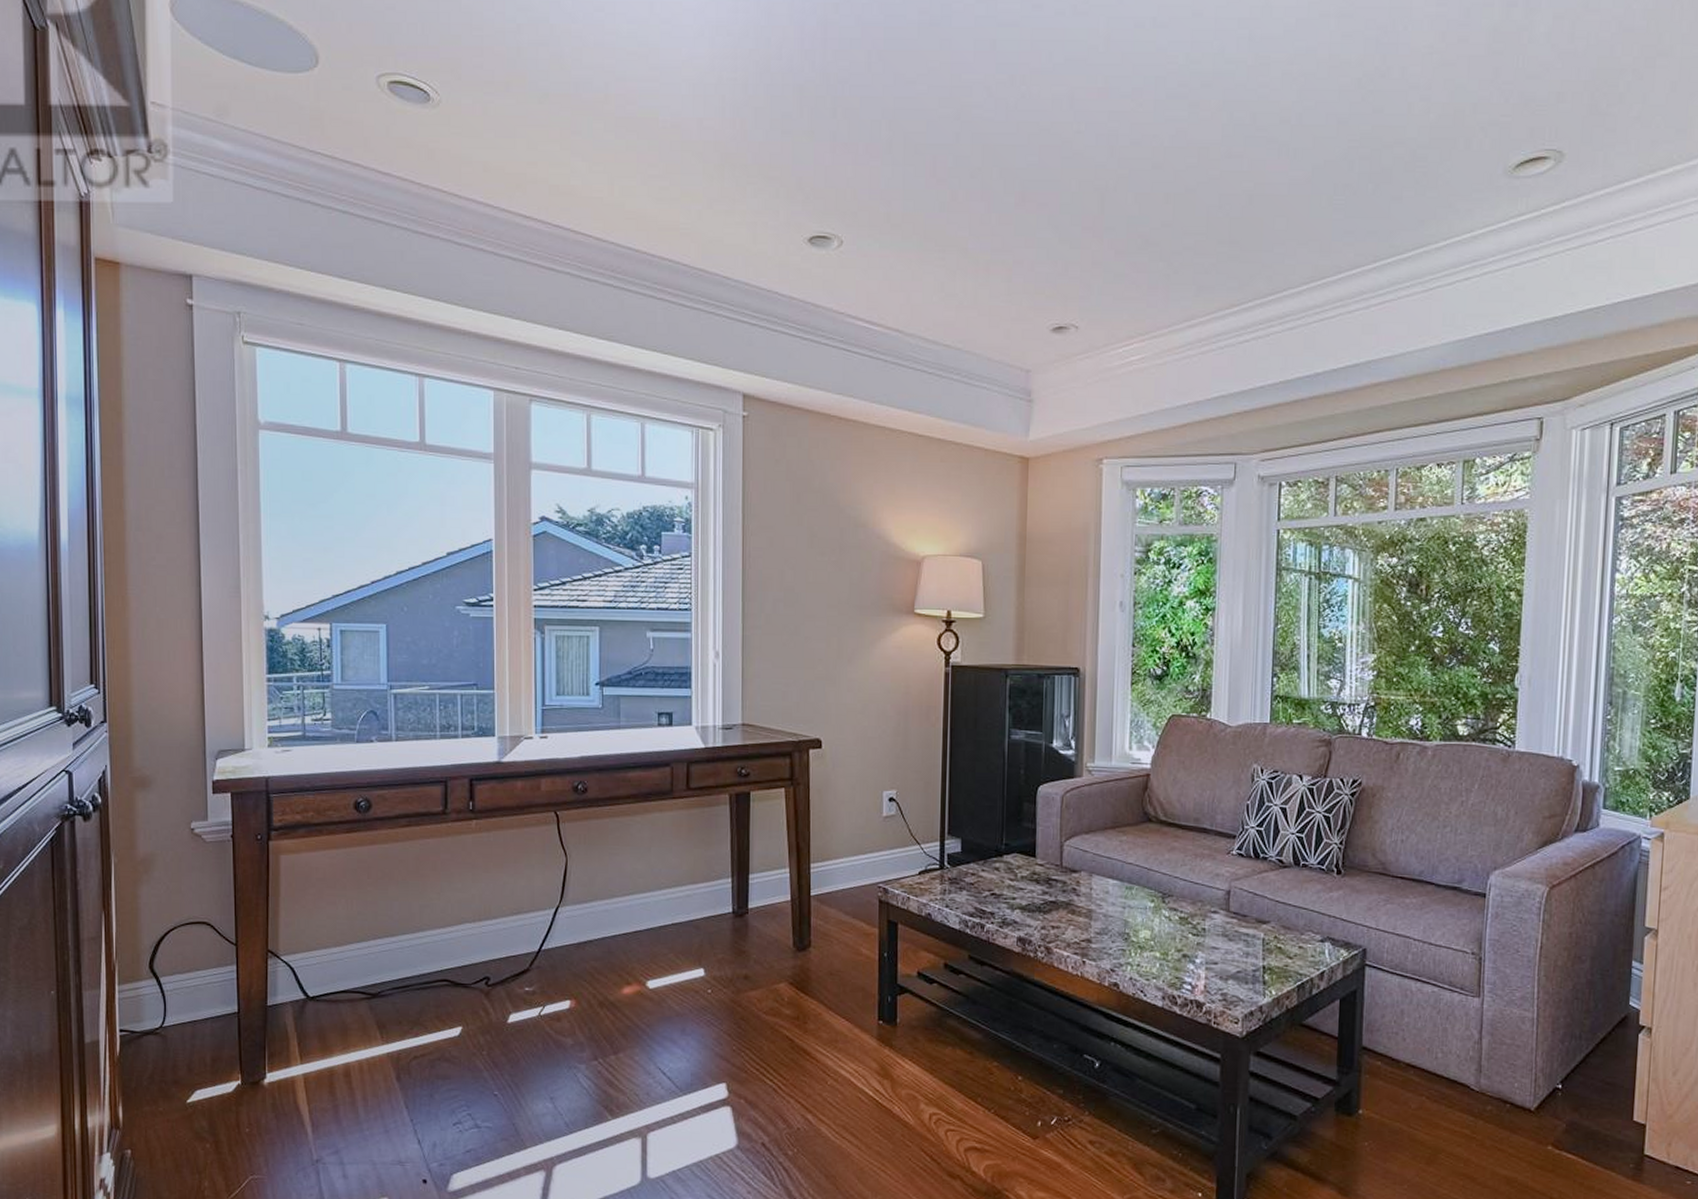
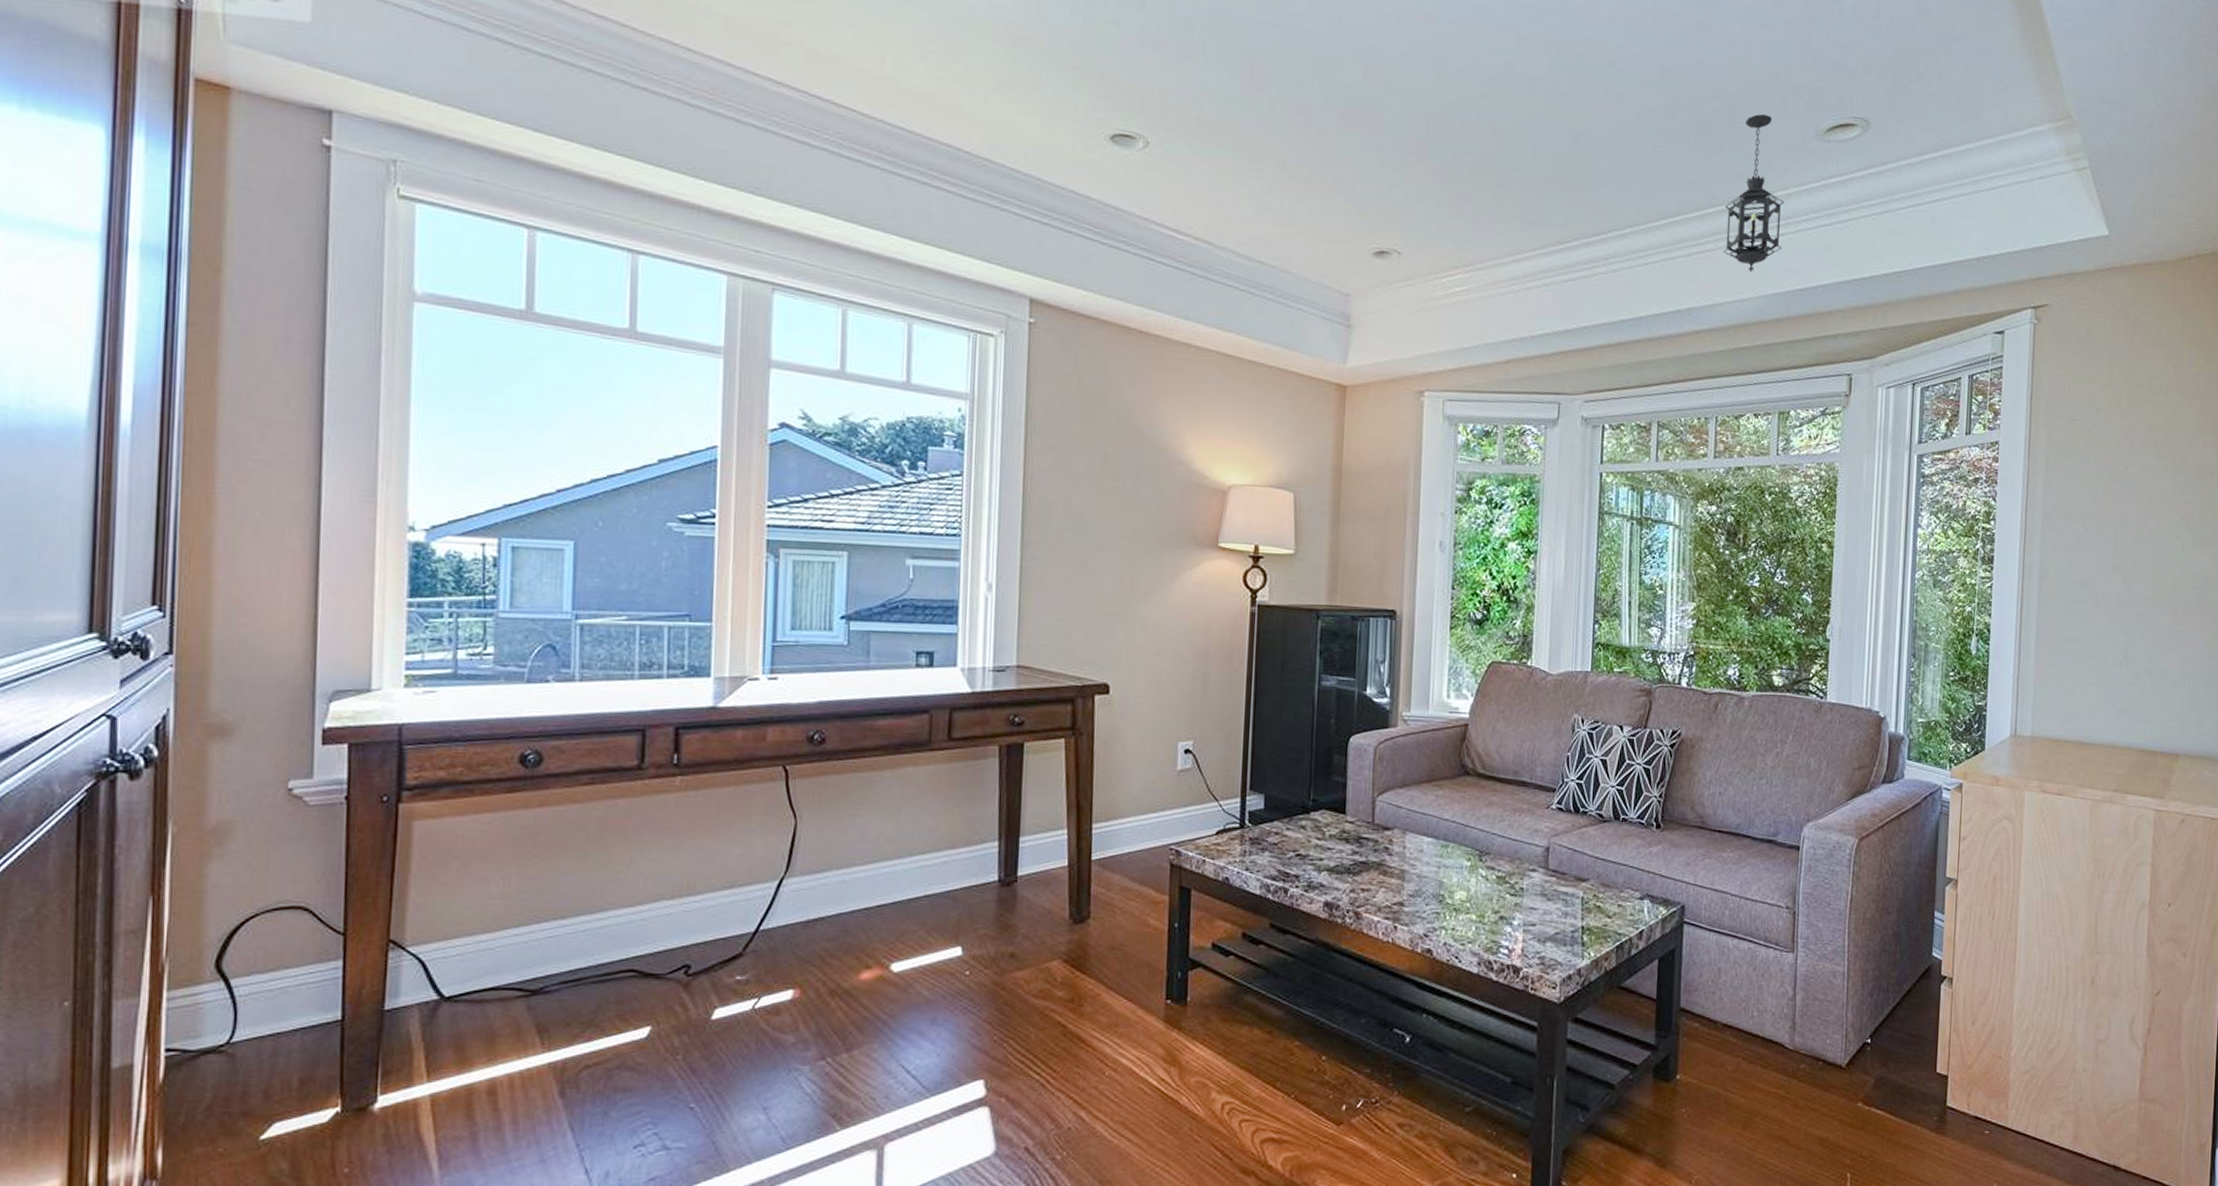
hanging lantern: none [1403,155,1470,320] -> present [1723,113,1785,273]

